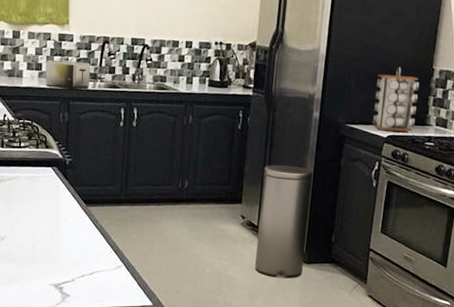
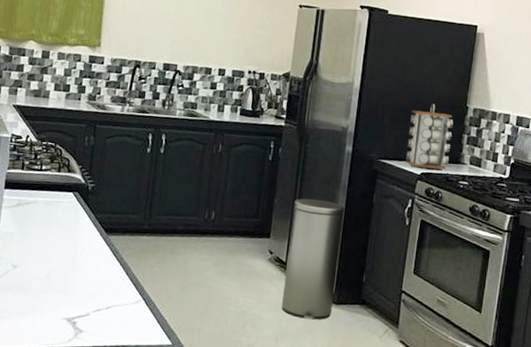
toaster: present [45,60,91,91] -> none [72,81,120,114]

